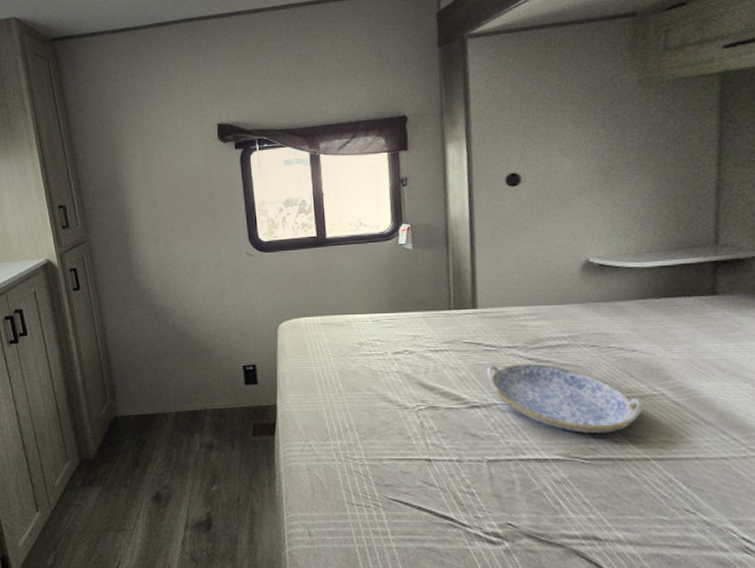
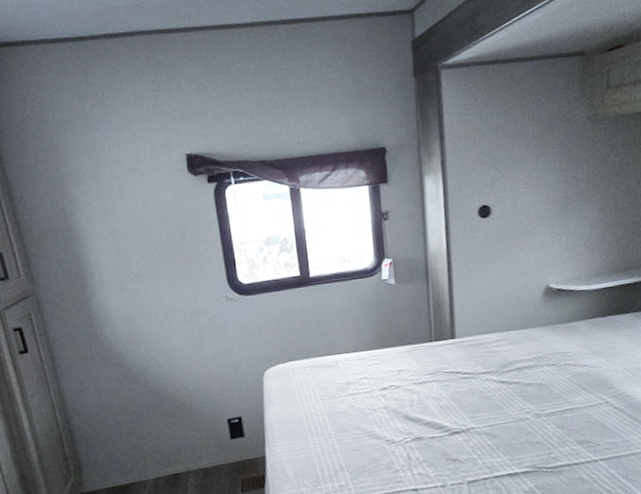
serving tray: present [486,363,644,433] -> none [464,386,593,445]

